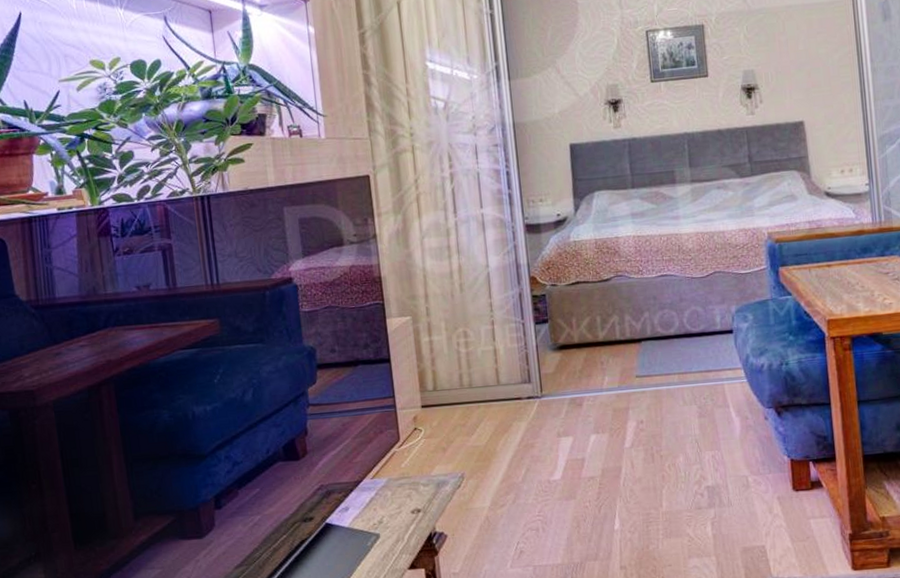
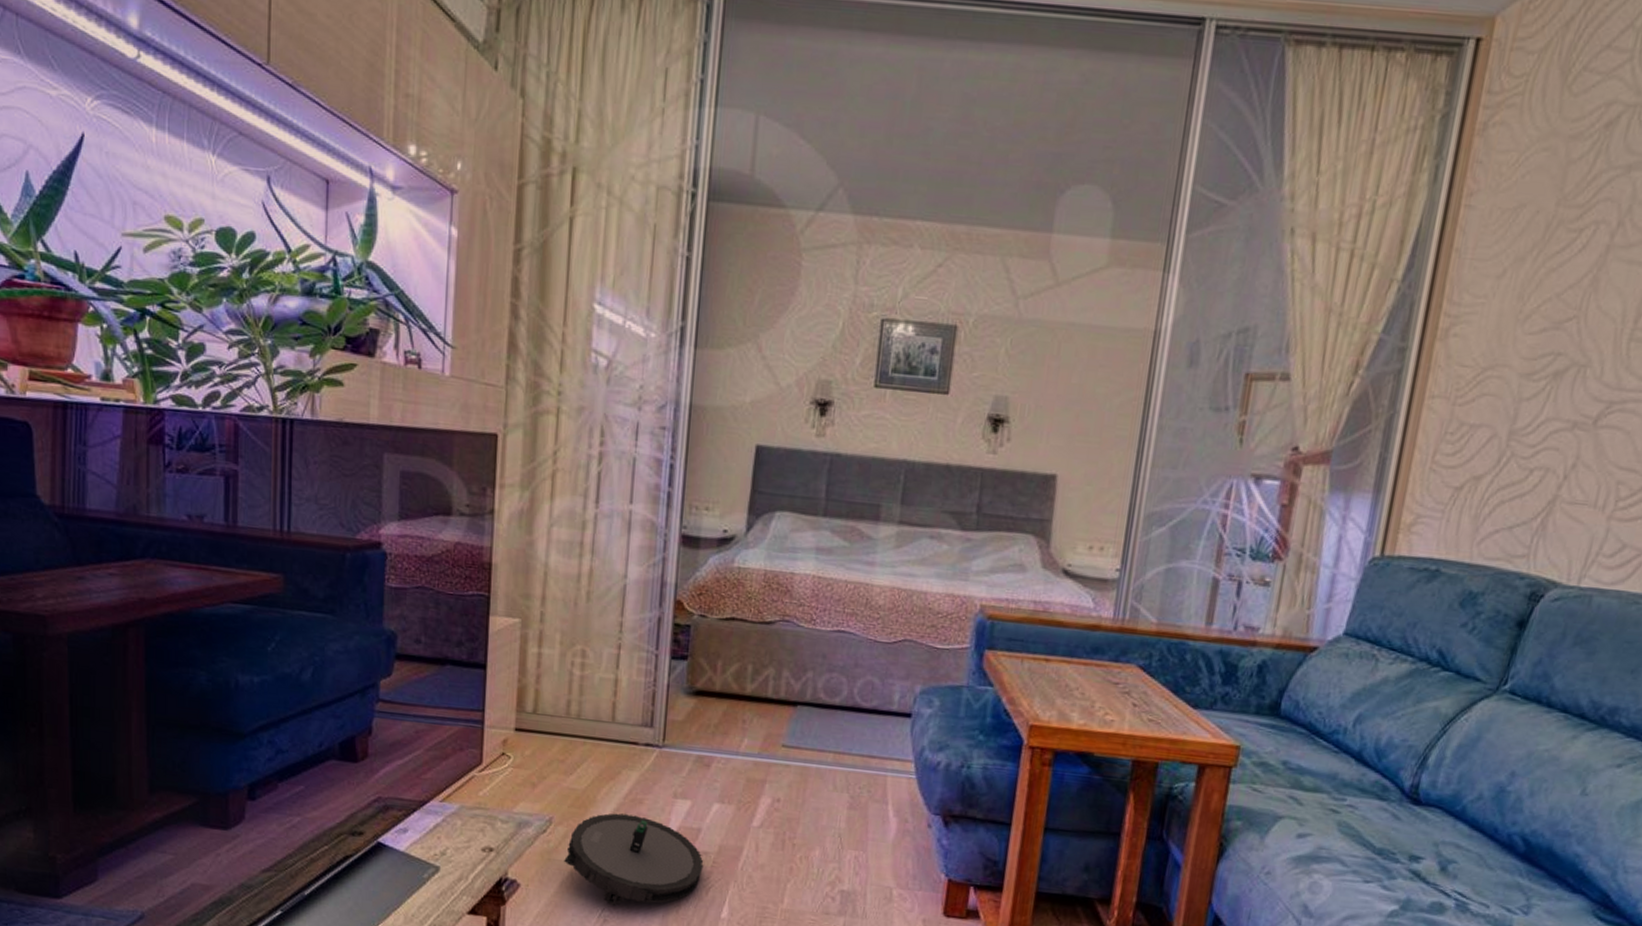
robot vacuum: none [479,458,593,538] -> present [564,813,704,906]

